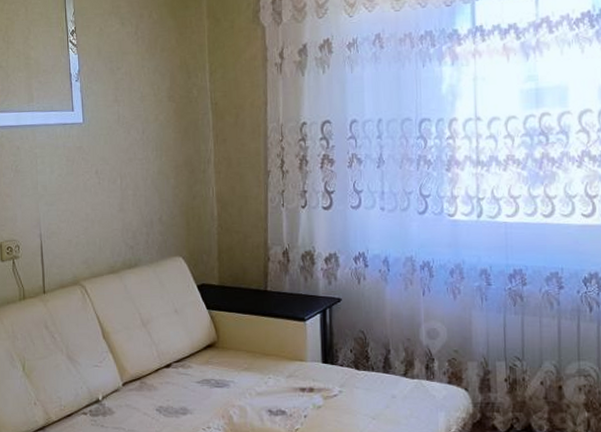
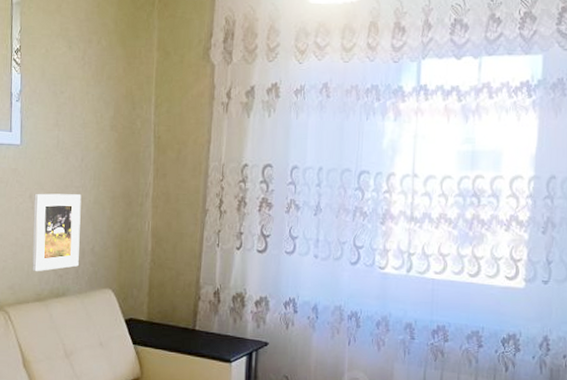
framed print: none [100,166,148,245] -> present [32,193,82,272]

